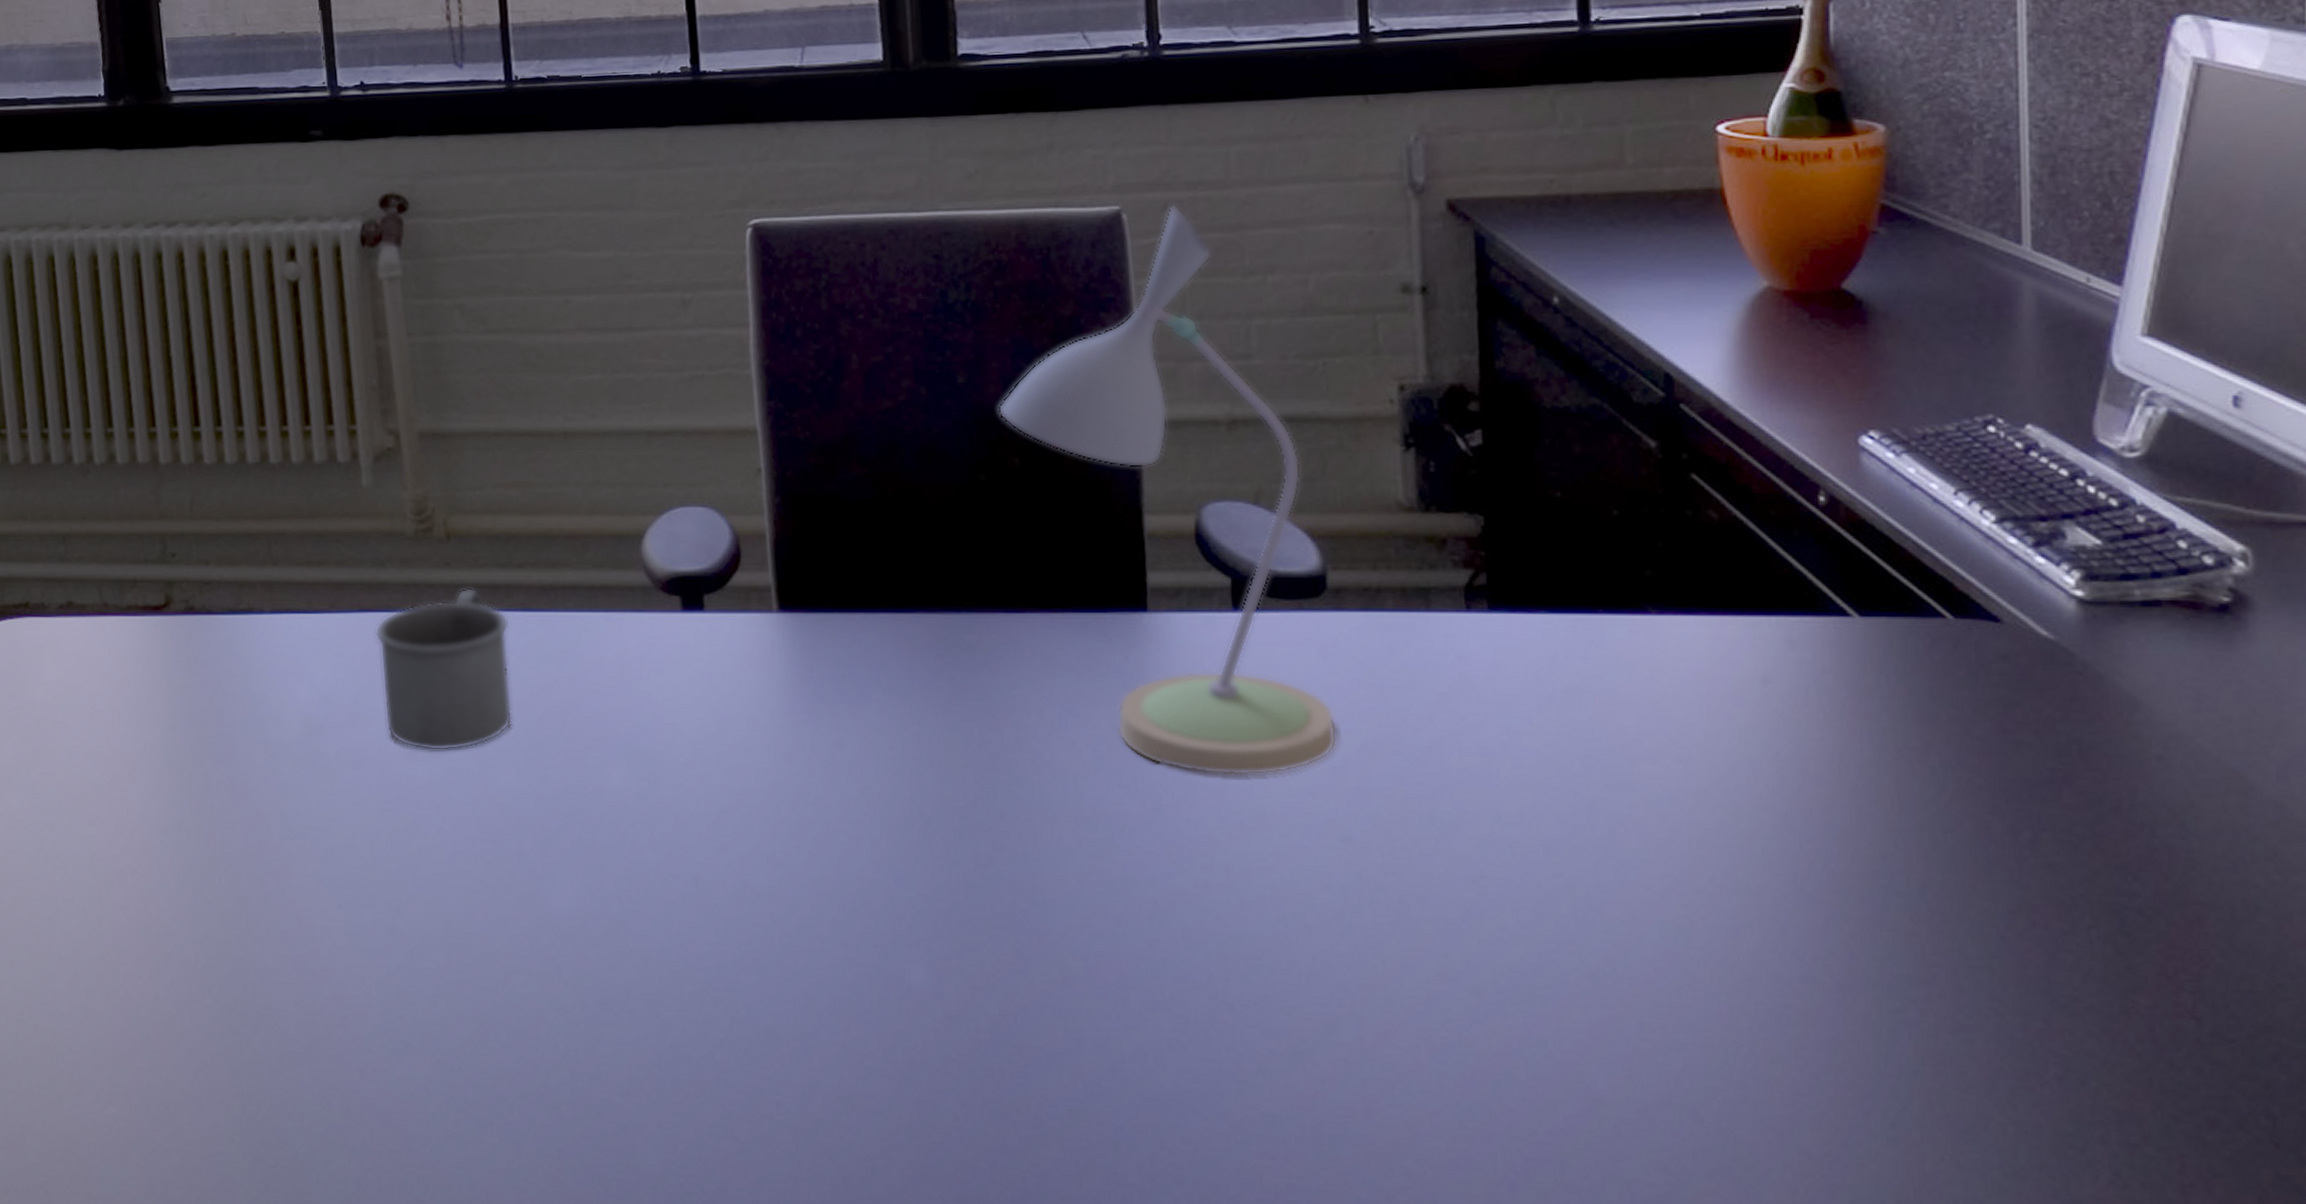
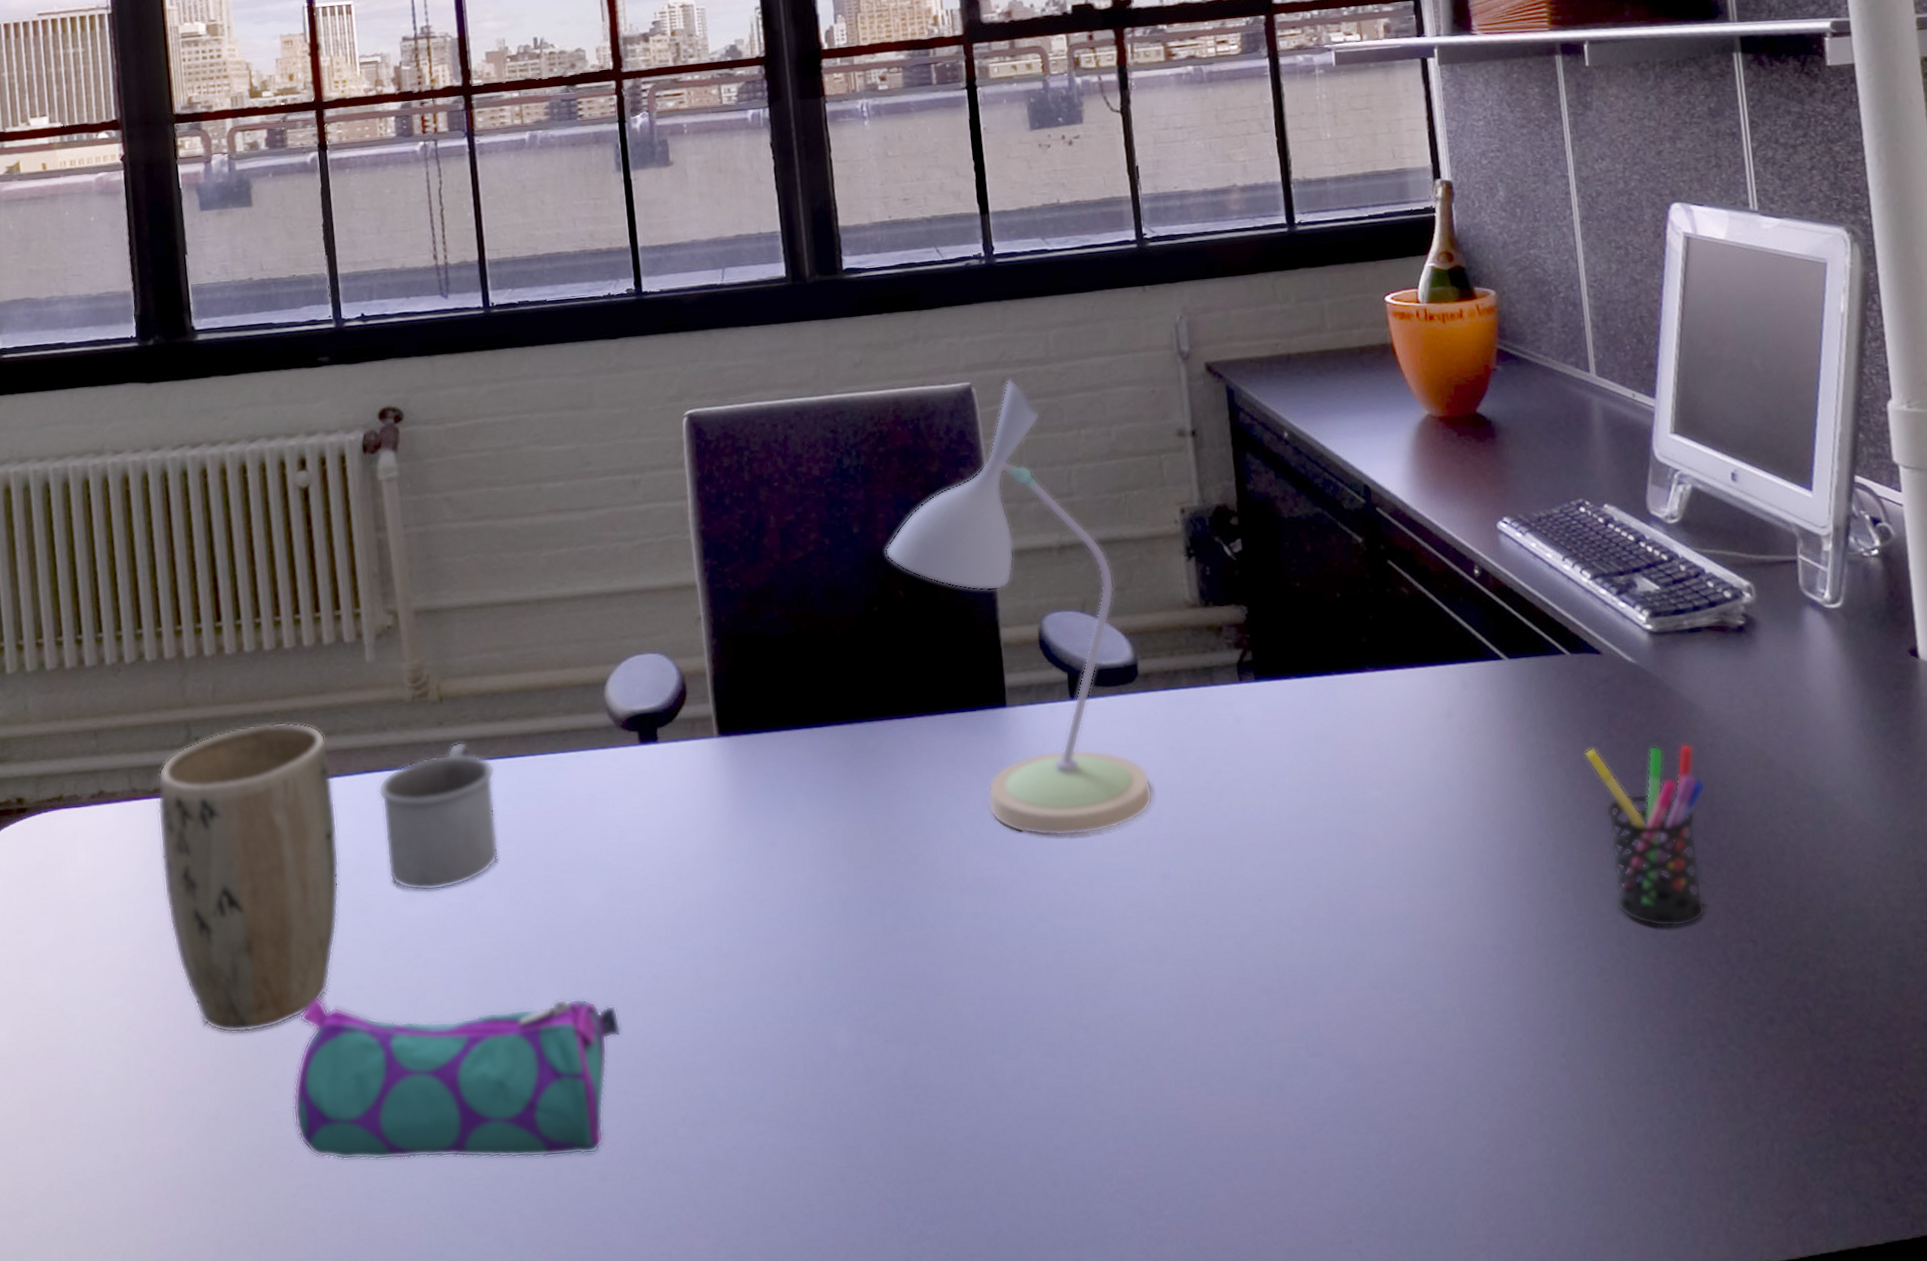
plant pot: none [130,545,331,880] -> present [157,722,340,1033]
pencil case: none [278,854,652,1065] -> present [293,998,622,1160]
pen holder: none [1963,743,2145,987] -> present [1585,743,1707,928]

